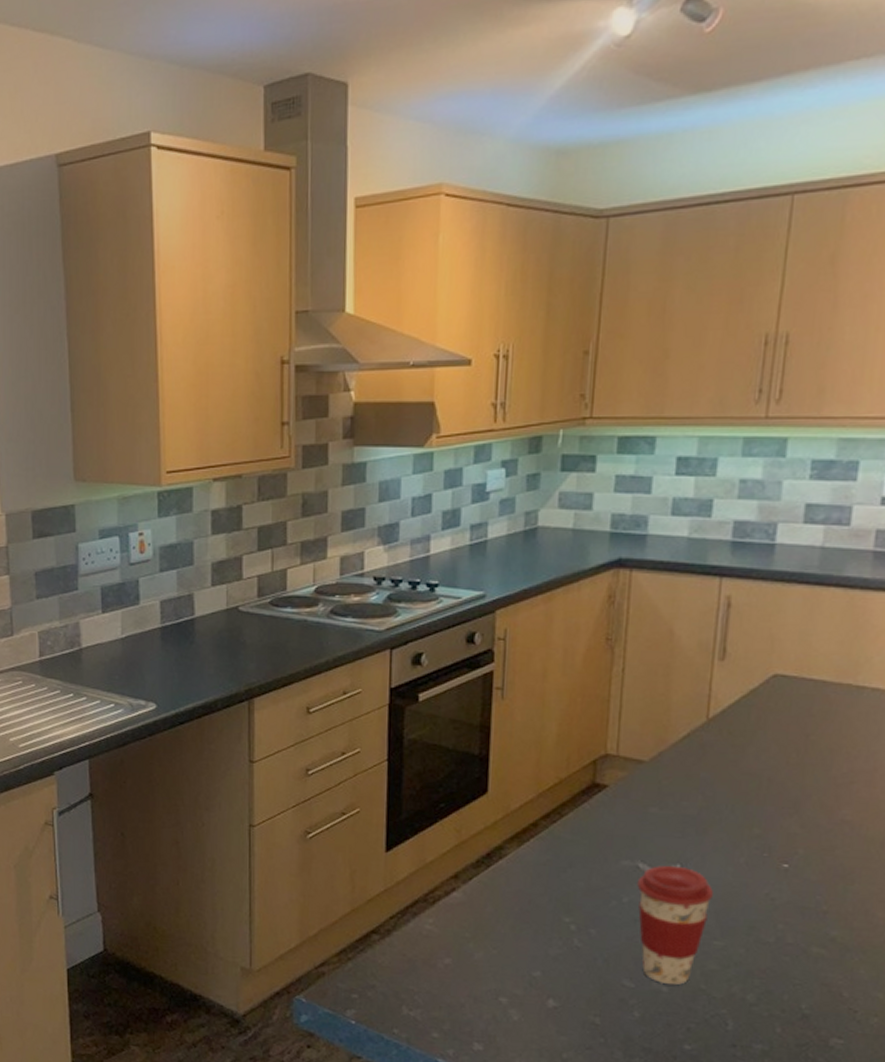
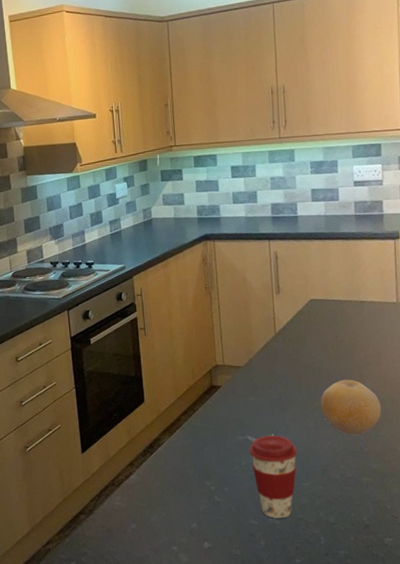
fruit: none [761,800,863,885] -> present [320,379,382,436]

